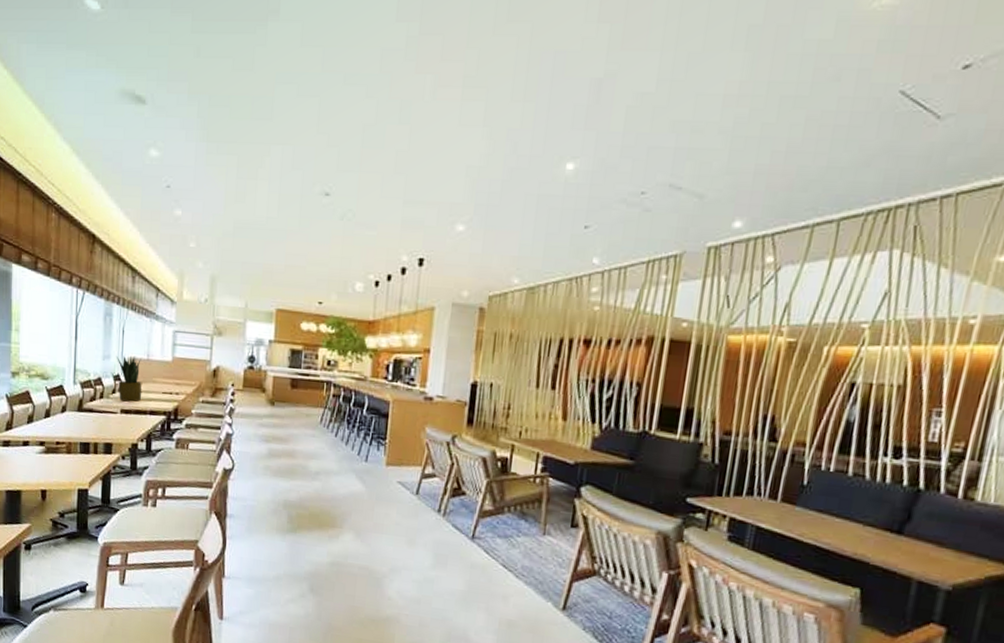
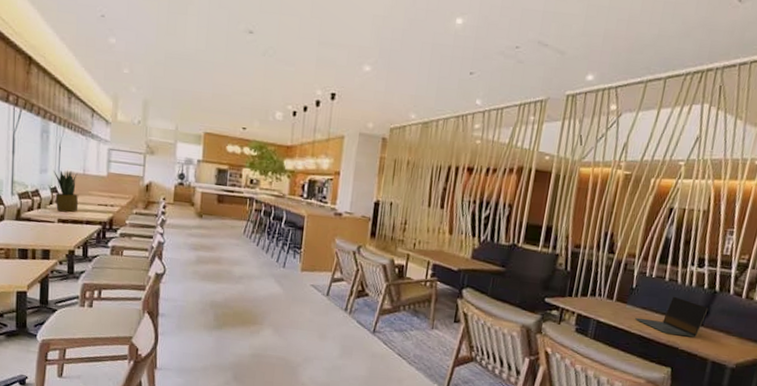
laptop: none [808,495,910,550] -> present [635,296,709,338]

